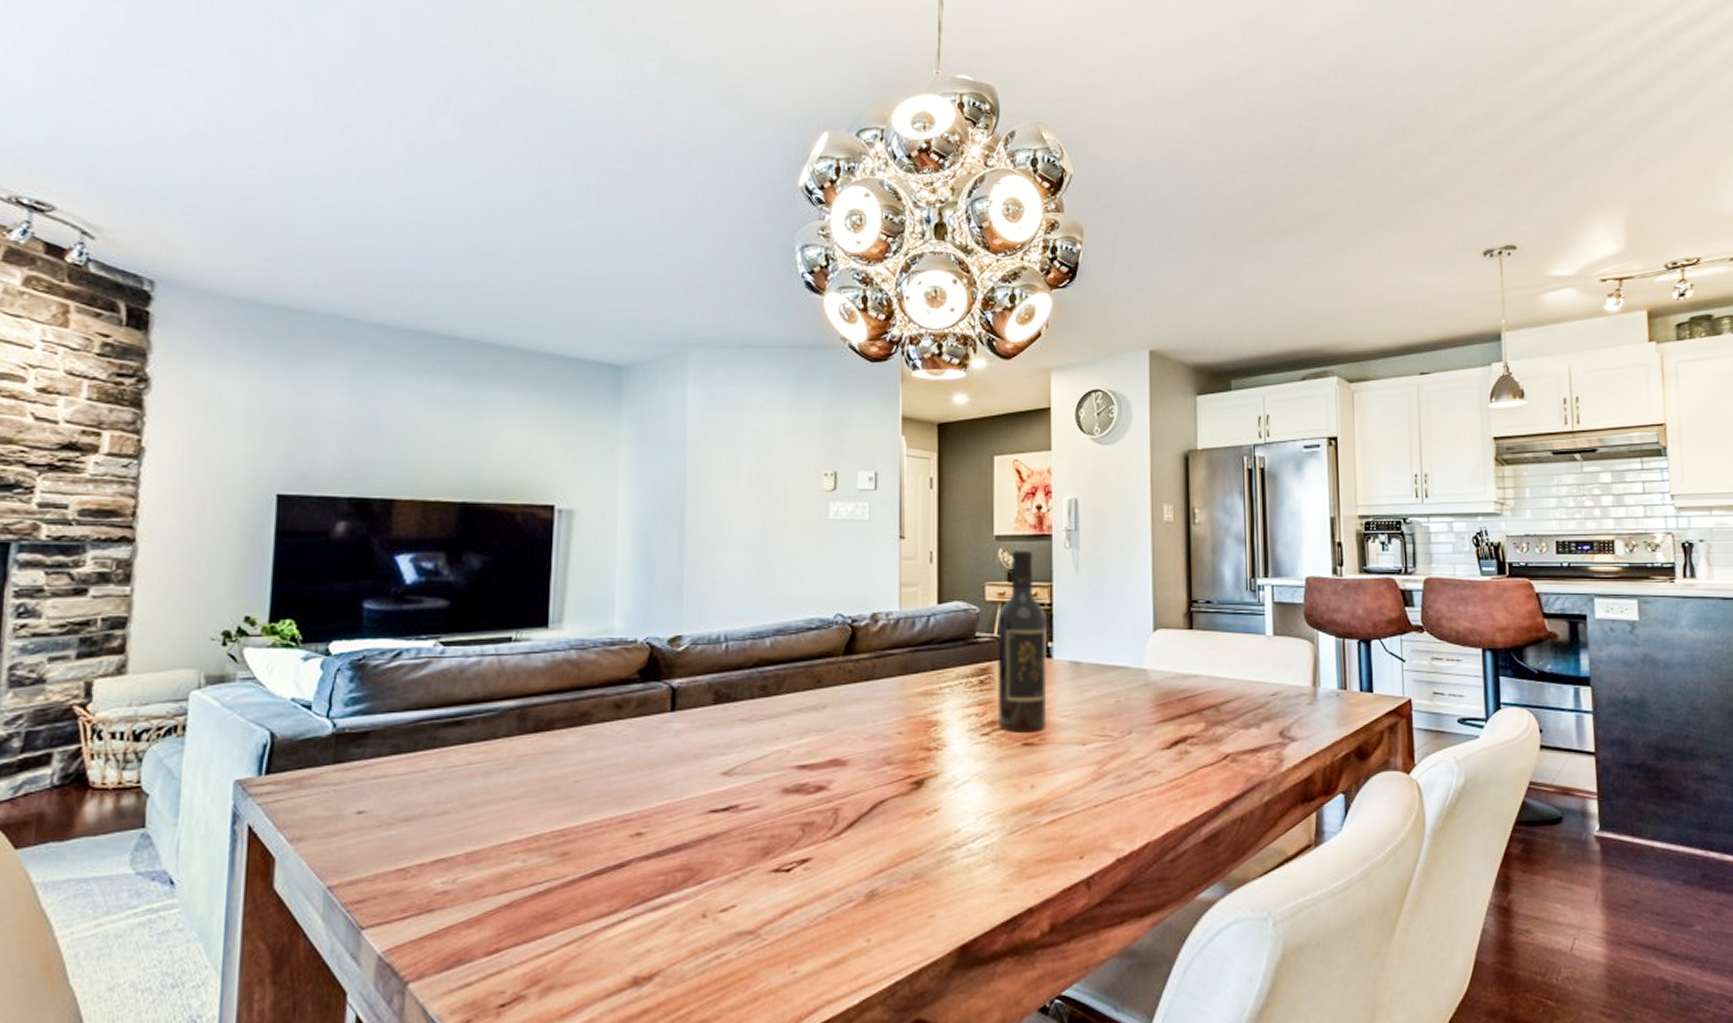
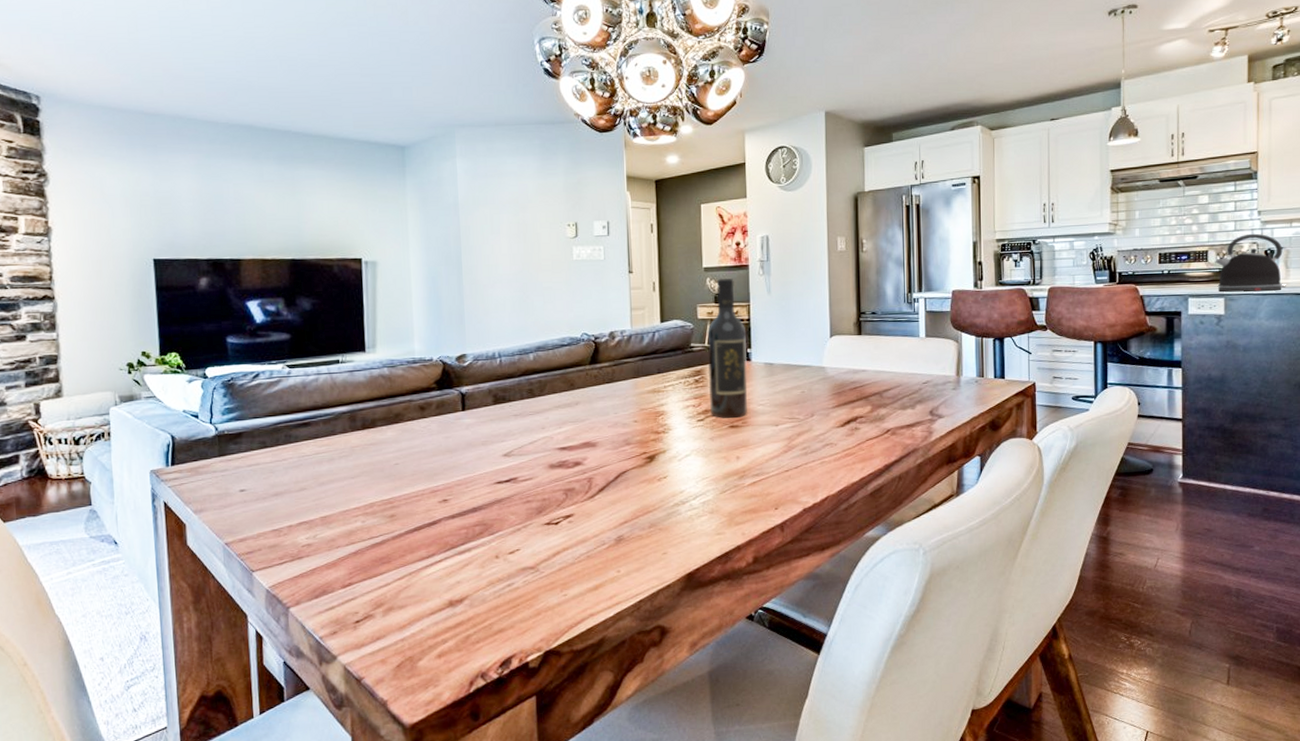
kettle: none [1623,521,1710,594] -> present [1215,233,1286,293]

